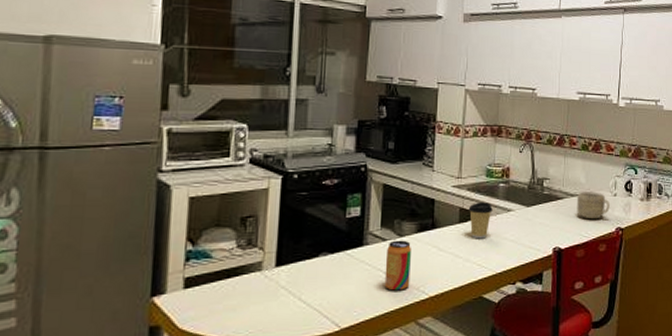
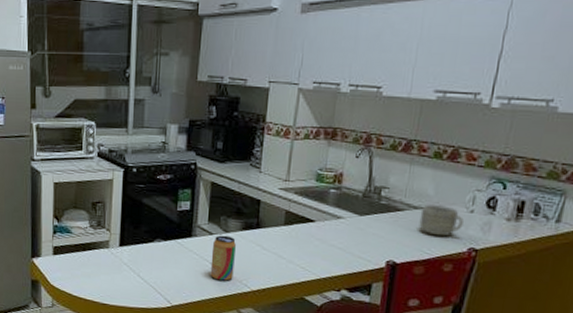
coffee cup: present [468,202,493,239] -> none [294,206,321,243]

